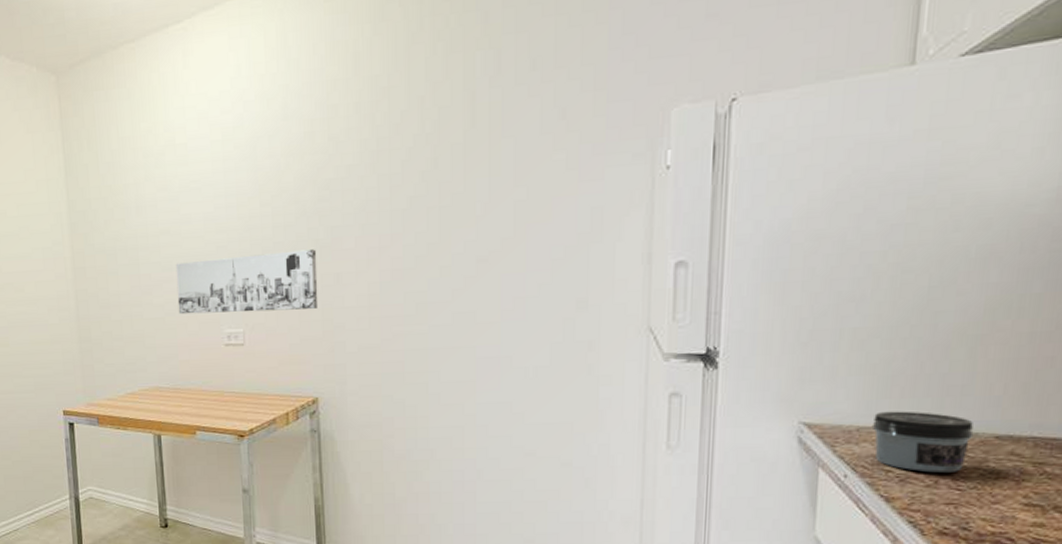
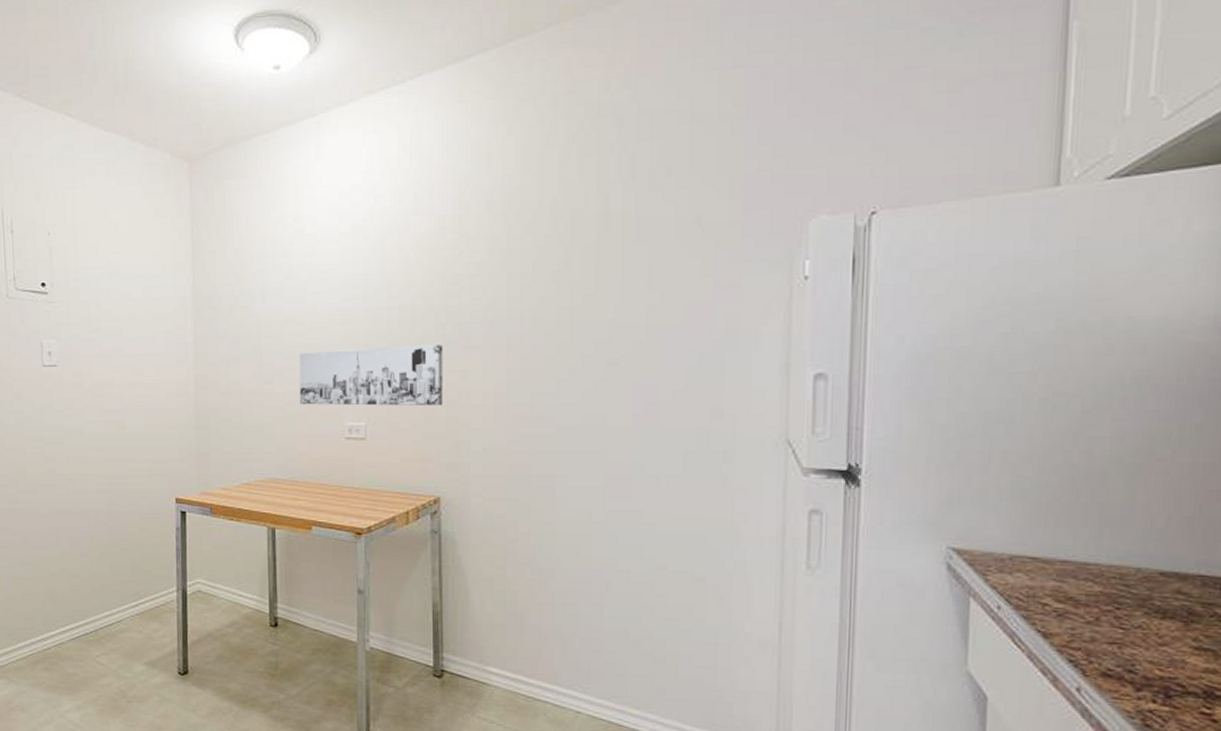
jar: present [871,411,974,473] -> none [1025,540,1137,609]

